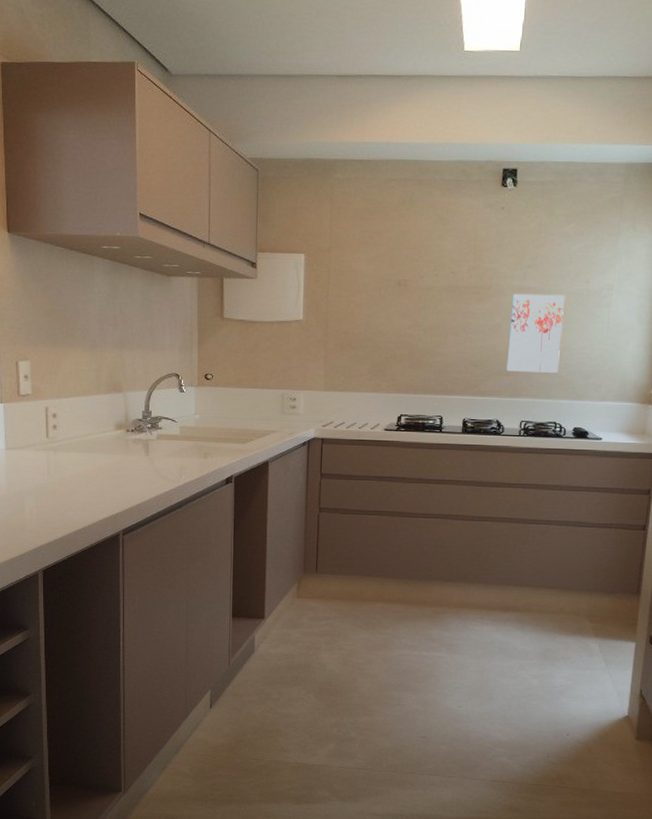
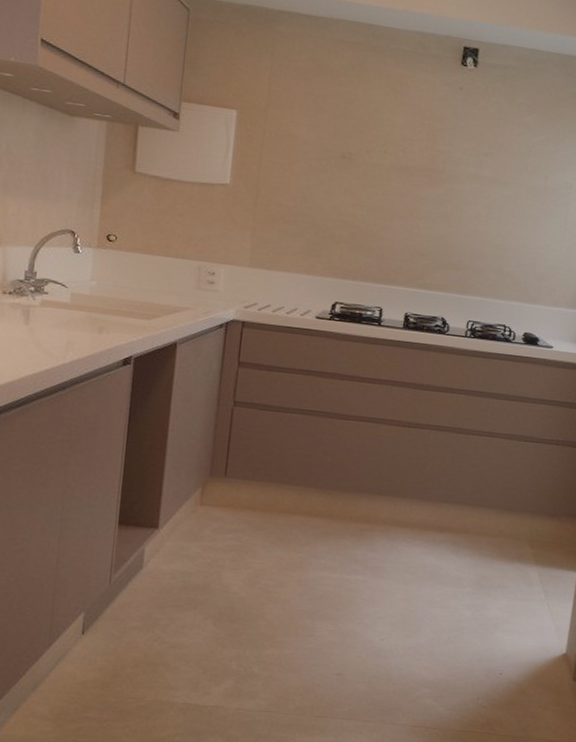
wall art: present [506,293,565,373] -> none [455,181,522,272]

